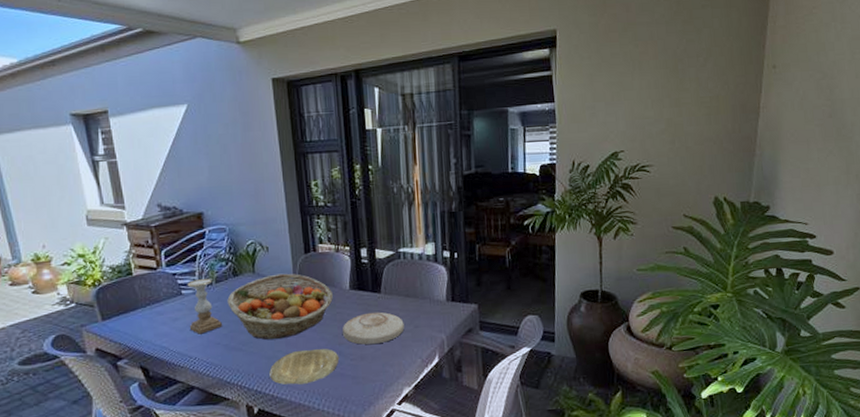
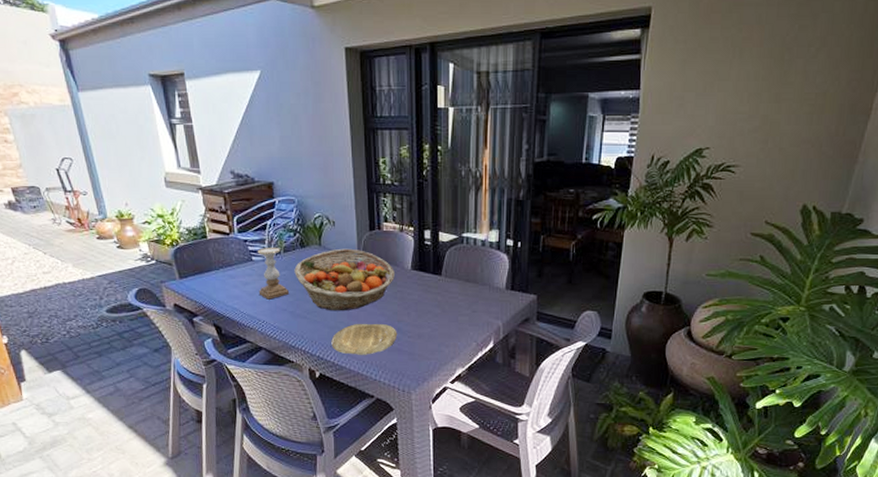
plate: present [343,312,404,345] -> none [402,293,462,325]

